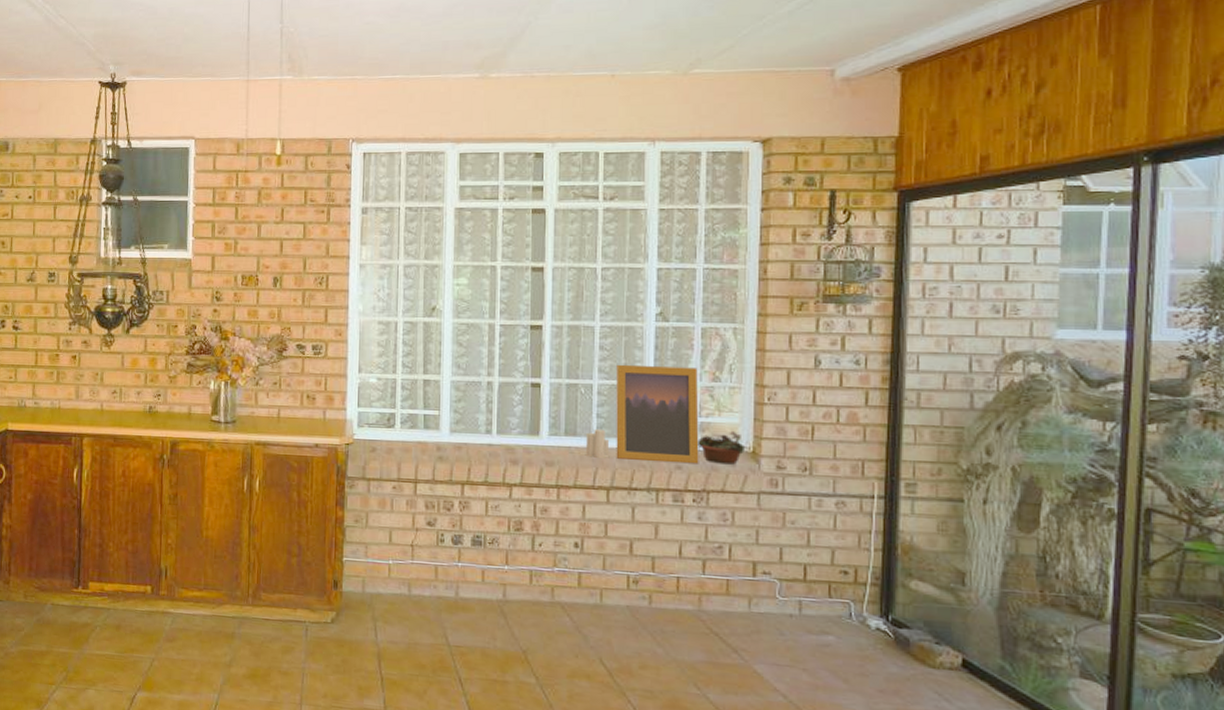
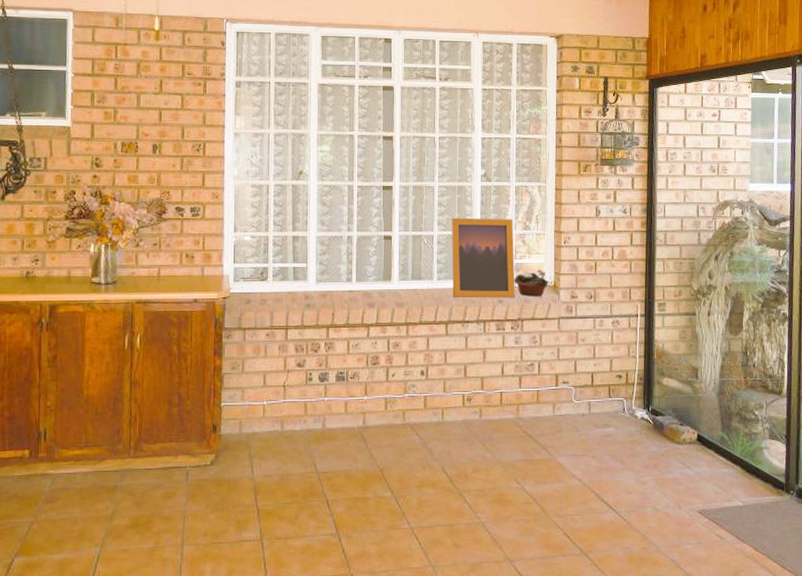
candle: present [585,428,610,459] -> none [428,272,448,298]

